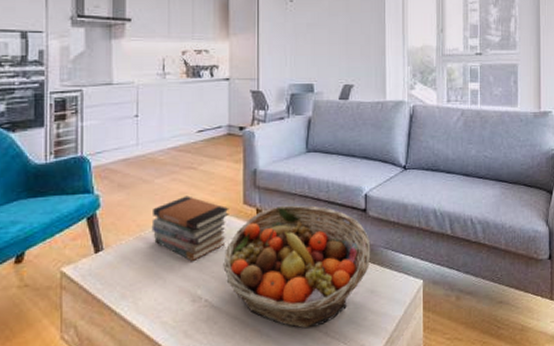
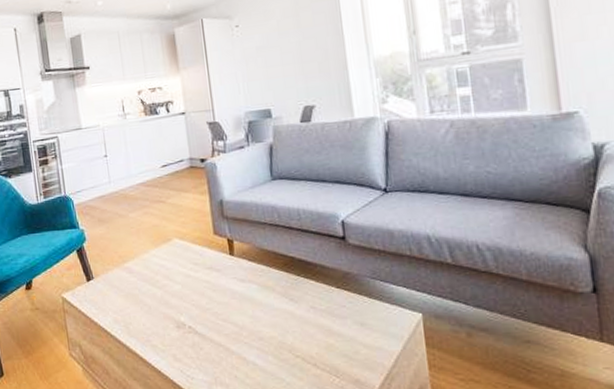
book stack: present [151,196,229,262] -> none [131,228,201,290]
fruit basket: present [223,205,371,329] -> none [201,234,356,359]

